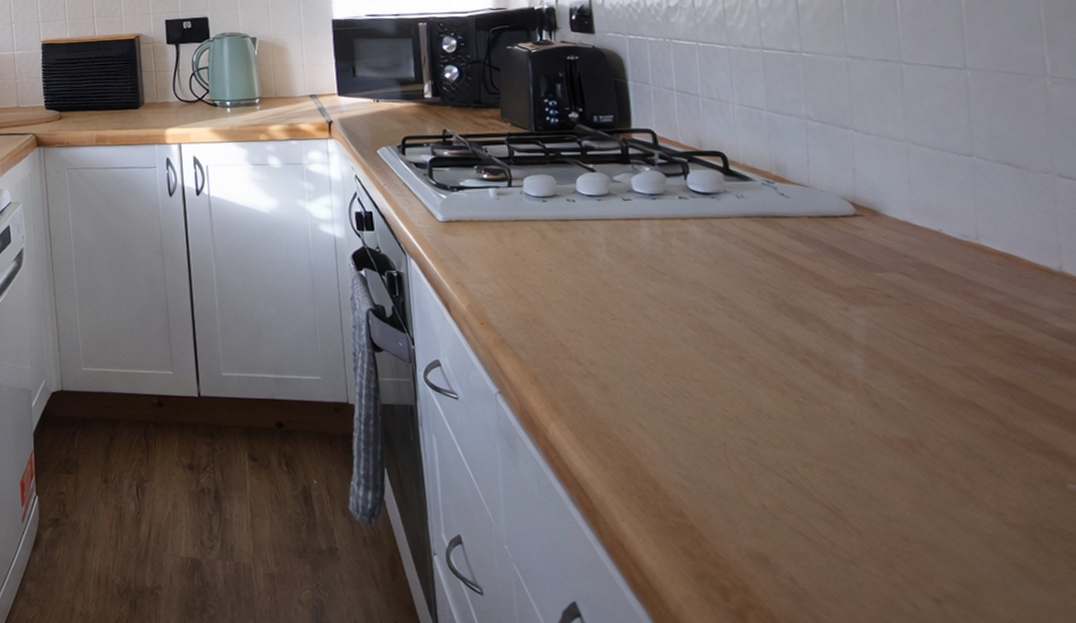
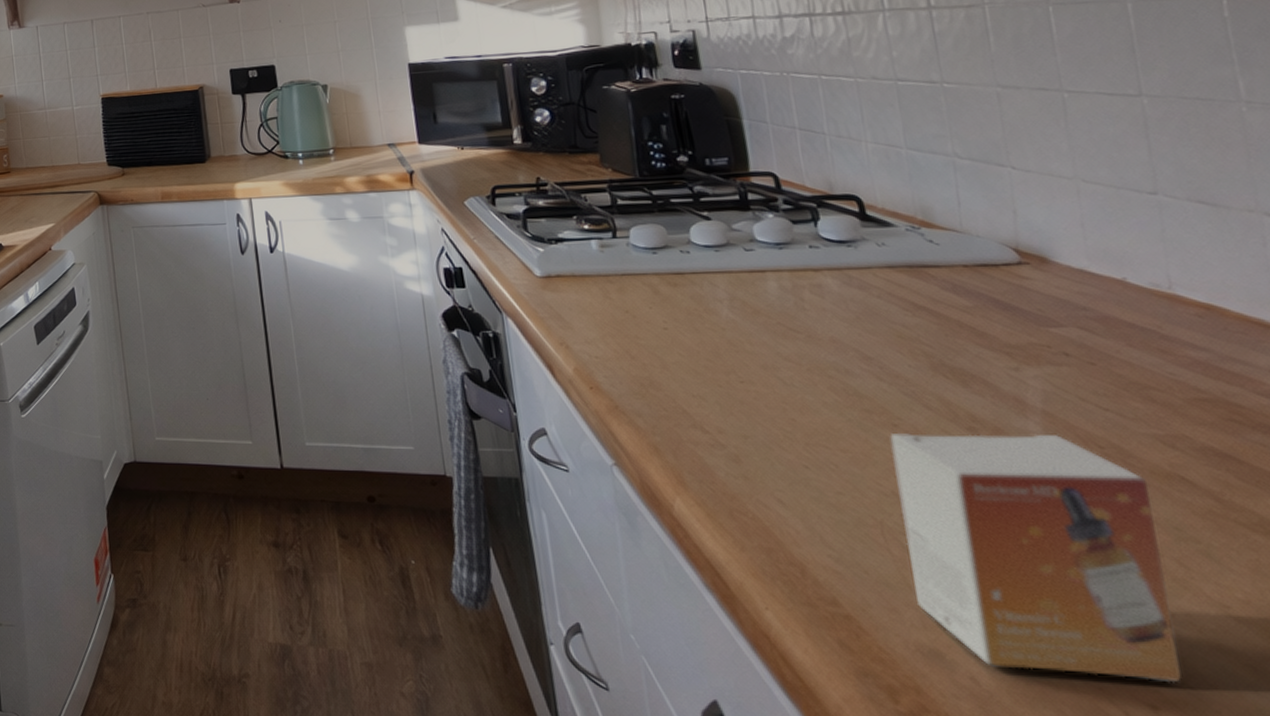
small box: none [736,364,961,580] -> present [890,432,1182,683]

